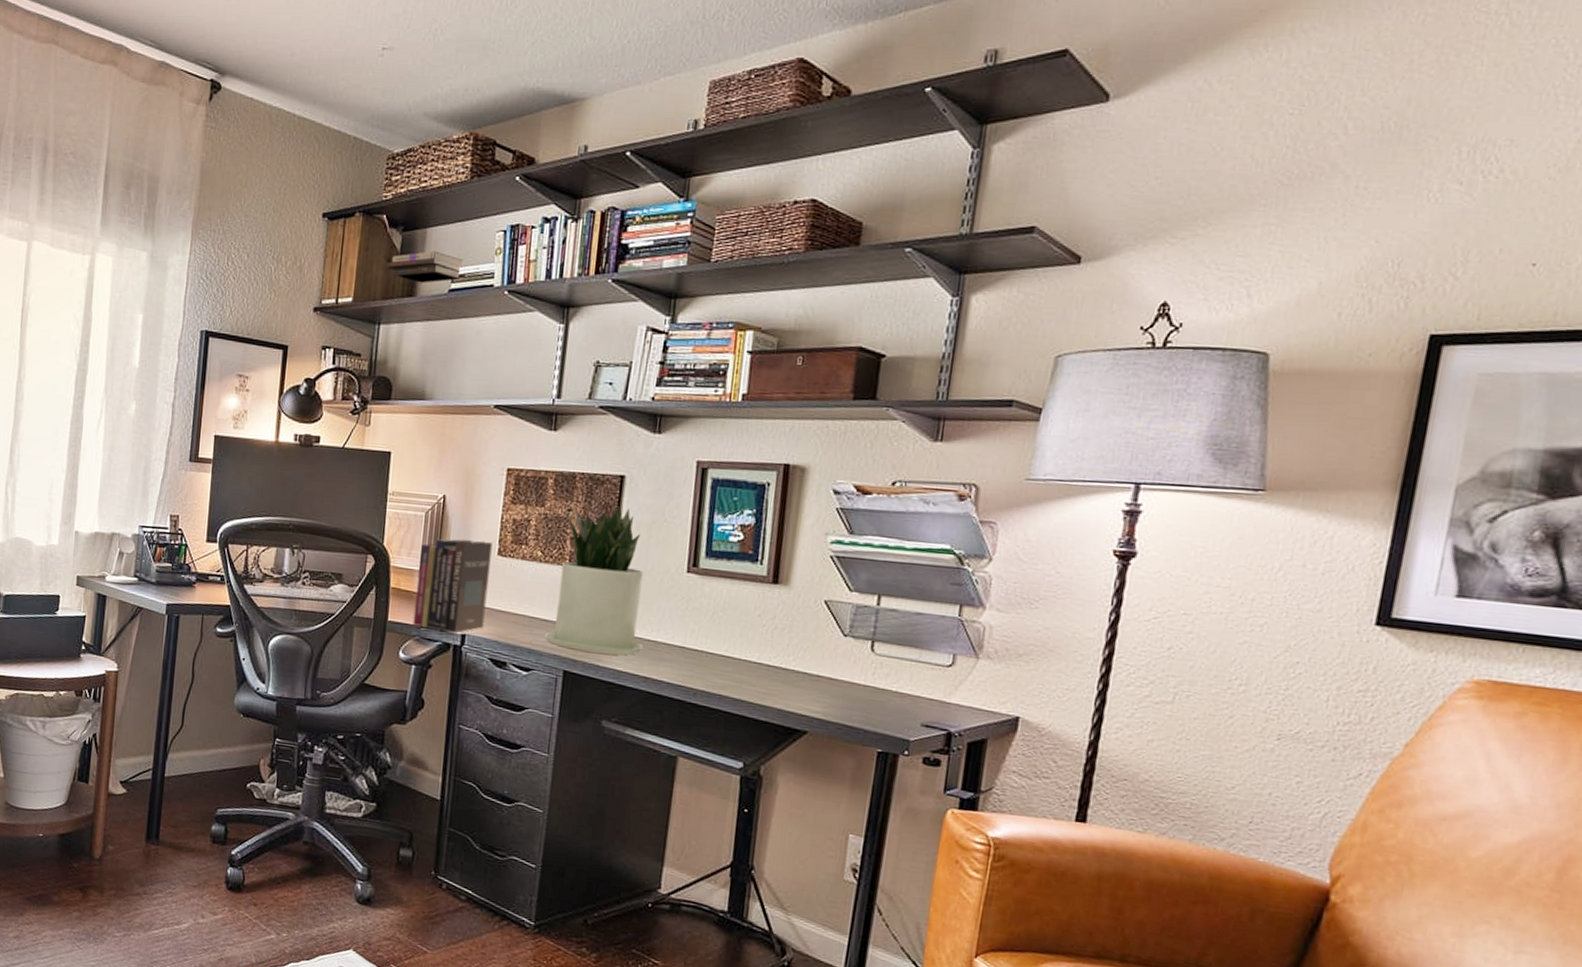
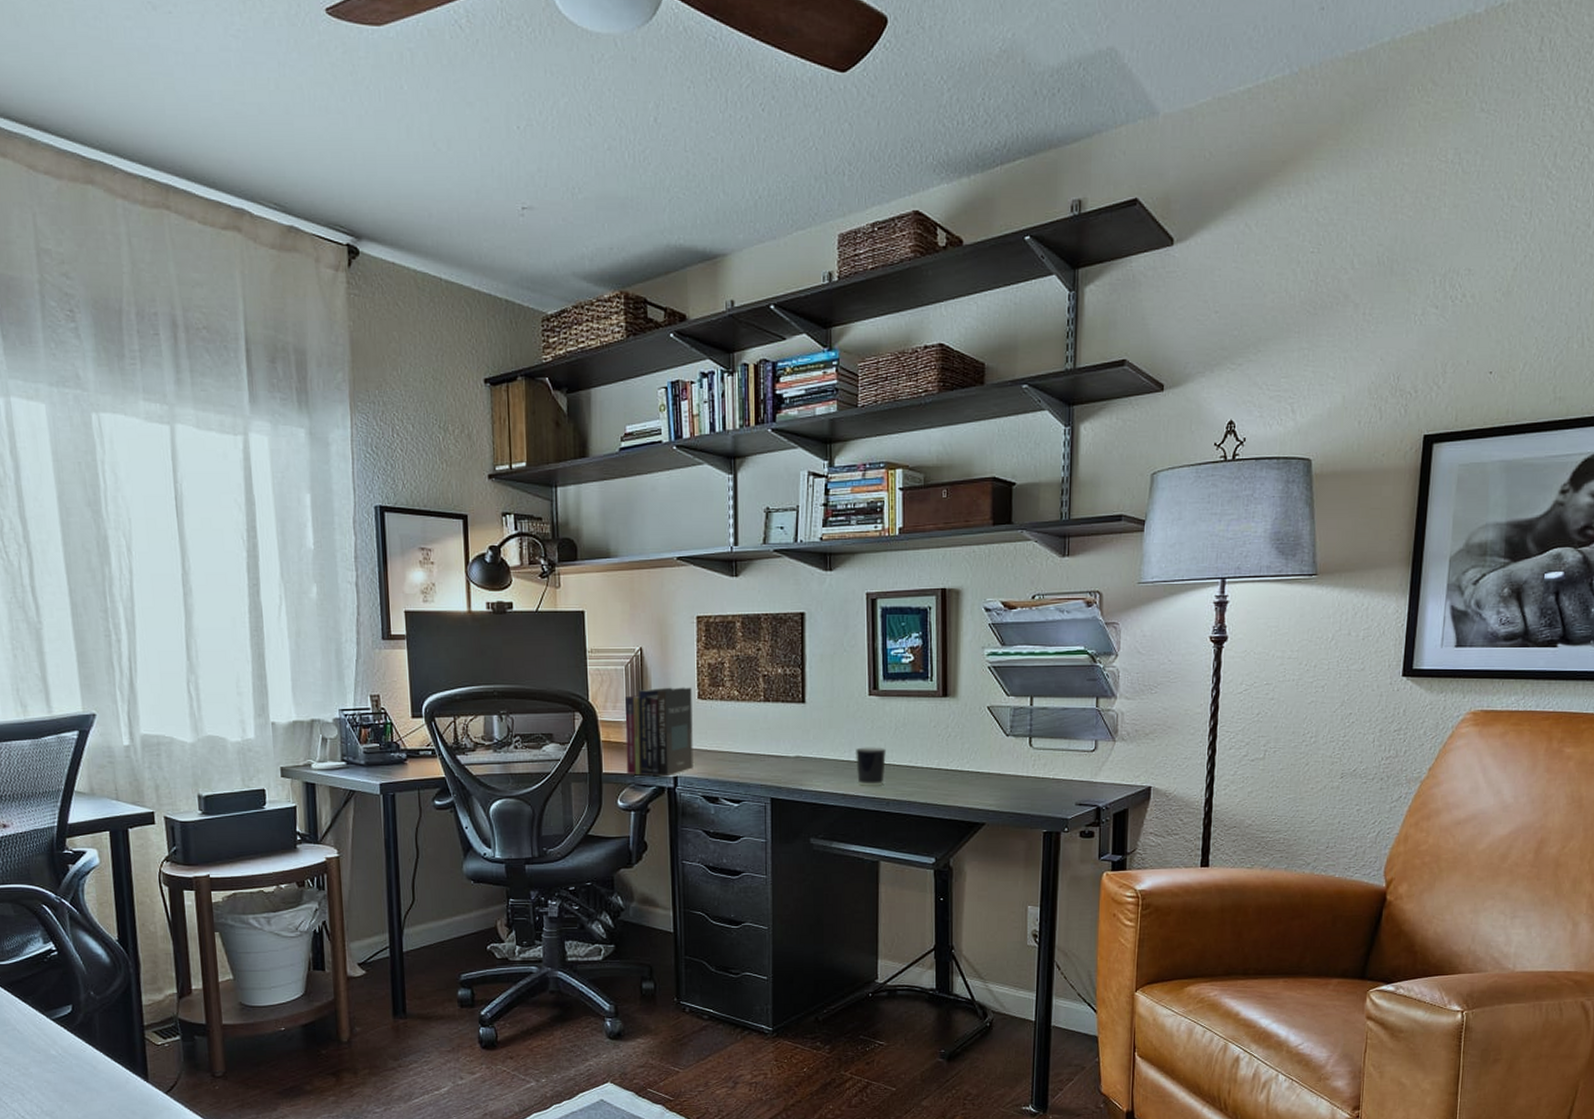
books: present [385,250,463,283] -> none [554,411,630,444]
planter: present [544,503,644,656] -> none [750,641,839,779]
mug: none [663,628,700,674] -> present [856,747,886,787]

